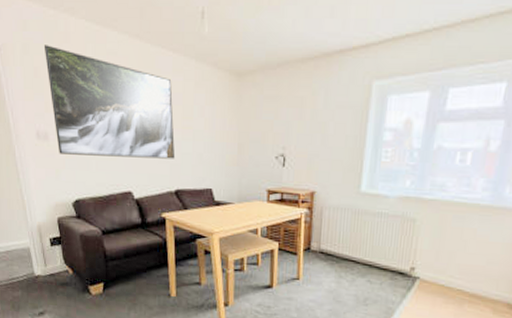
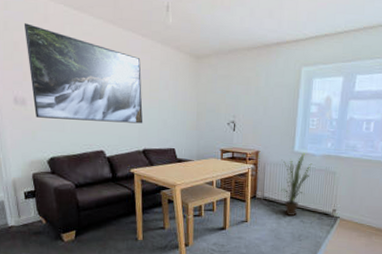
house plant: none [343,193,385,275] -> present [281,152,313,216]

